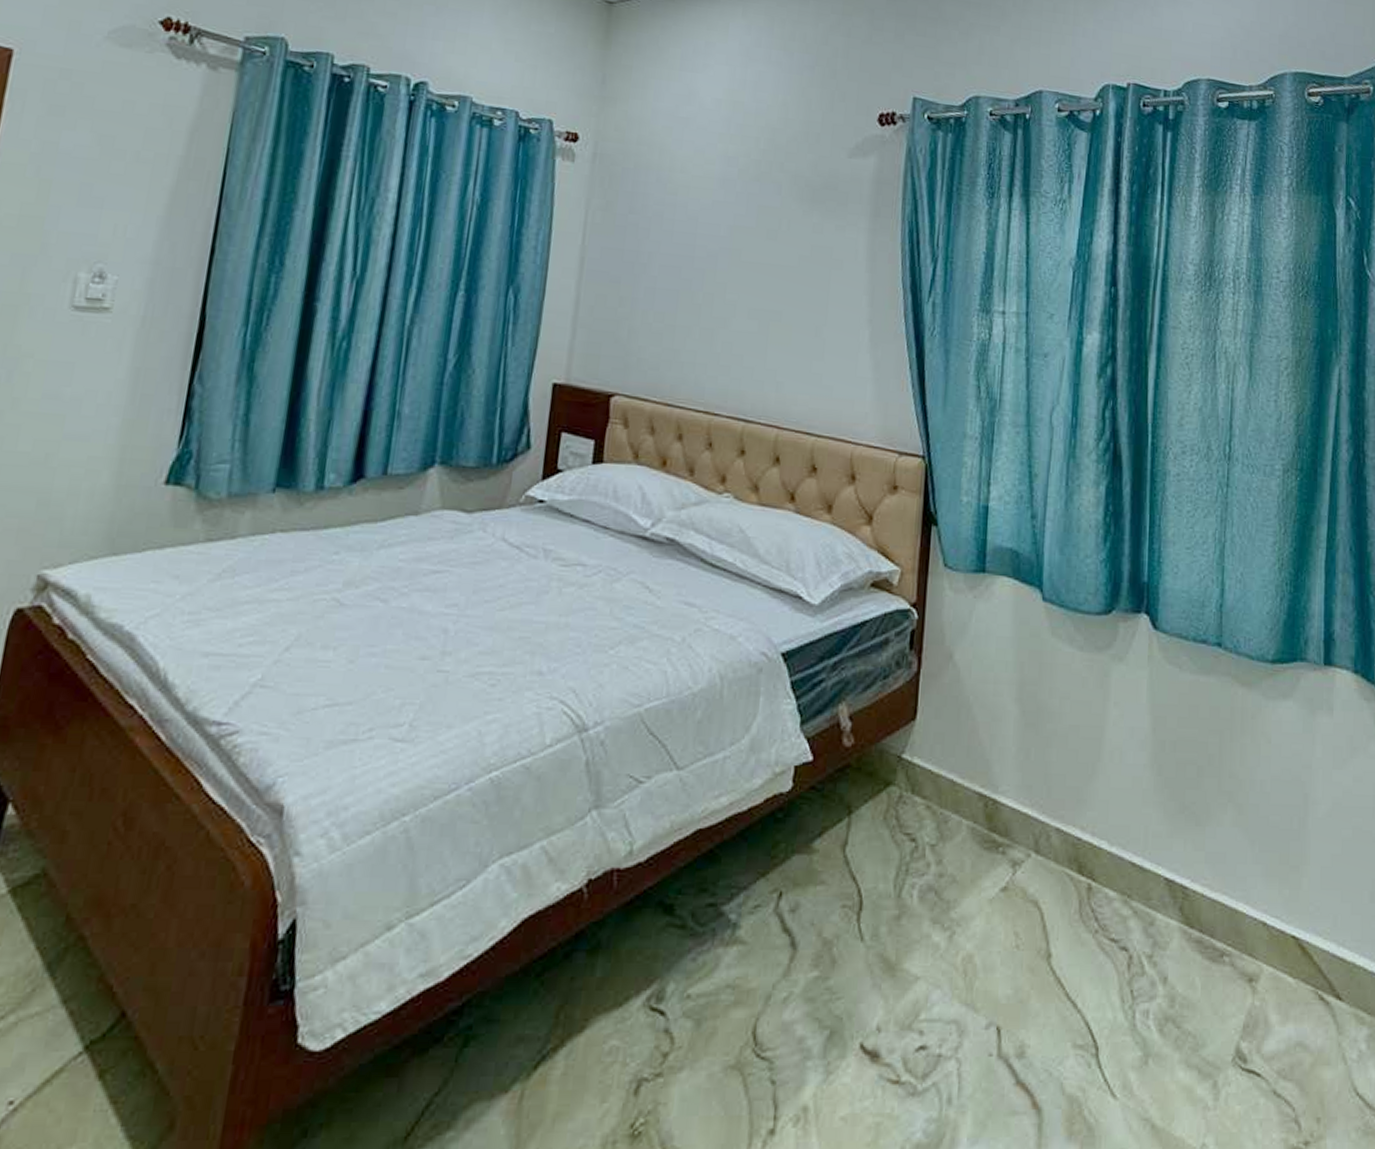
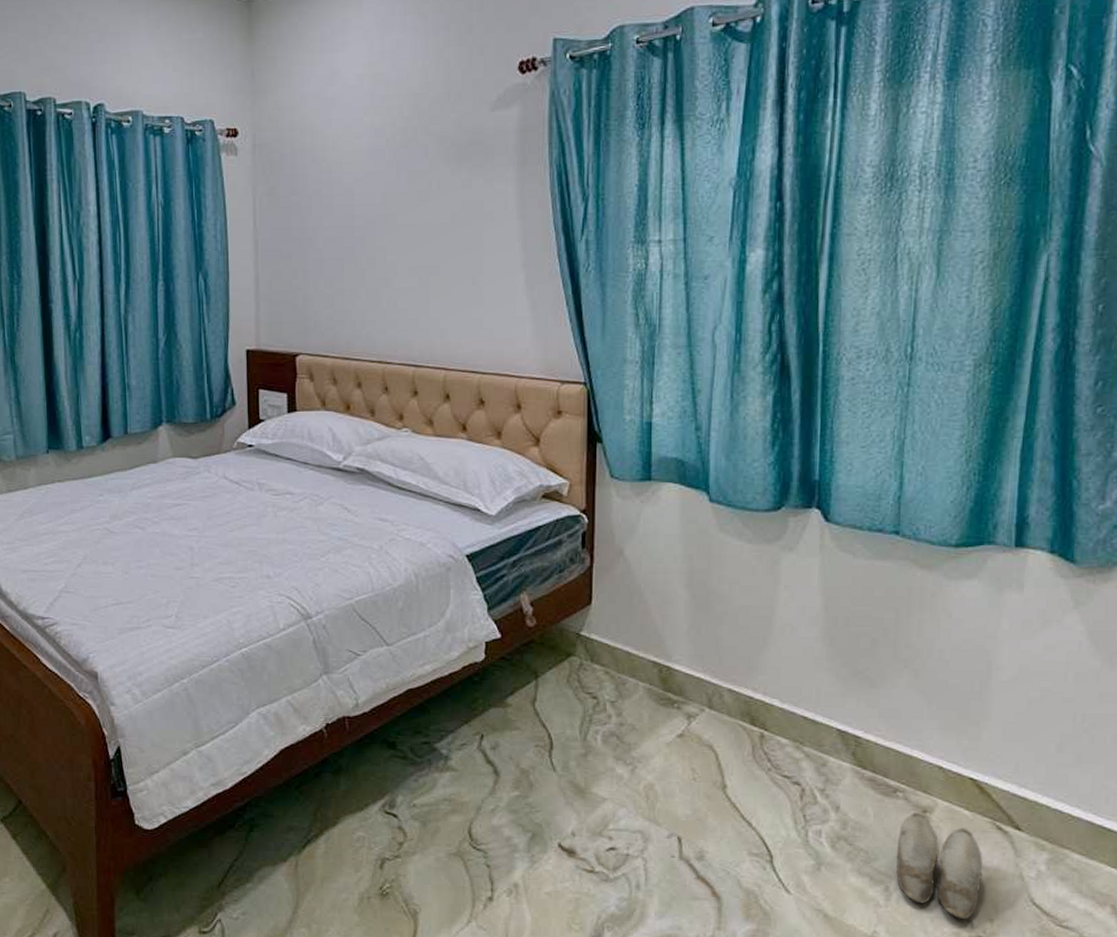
slippers: none [1223,982,1308,1121] -> present [895,812,983,920]

